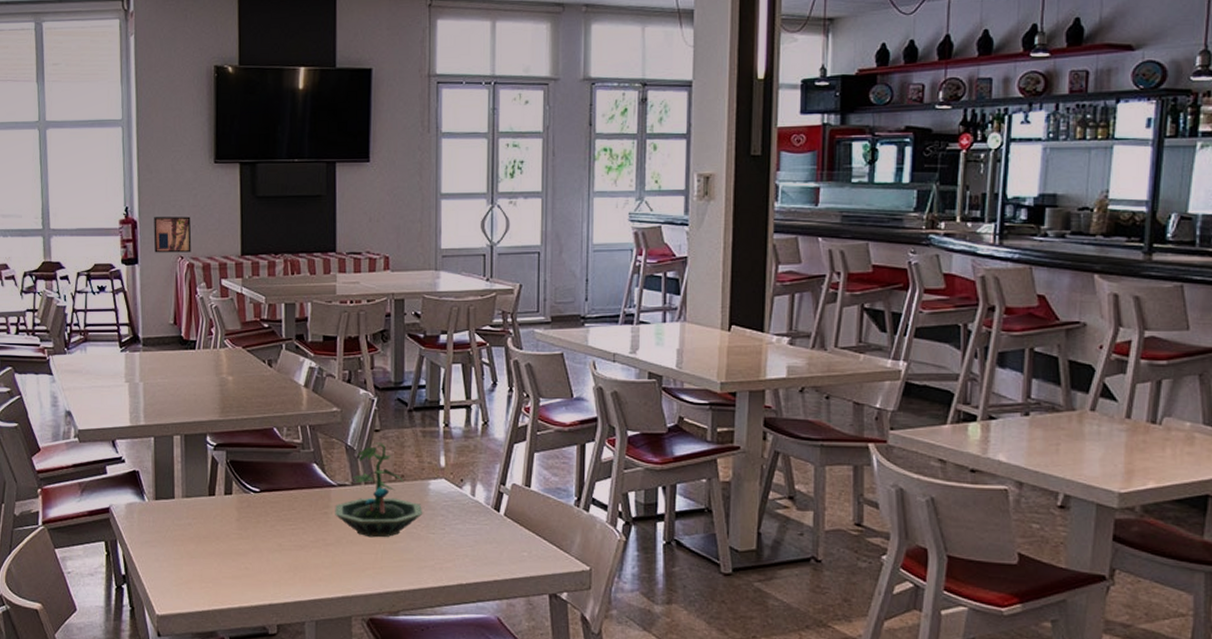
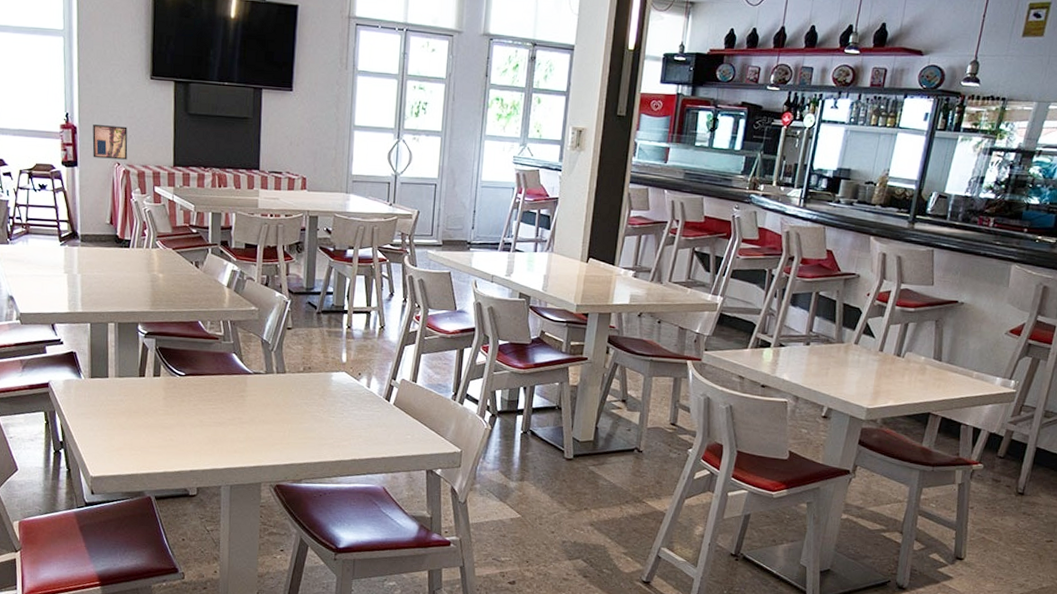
terrarium: present [335,442,423,538] -> none [250,338,326,419]

